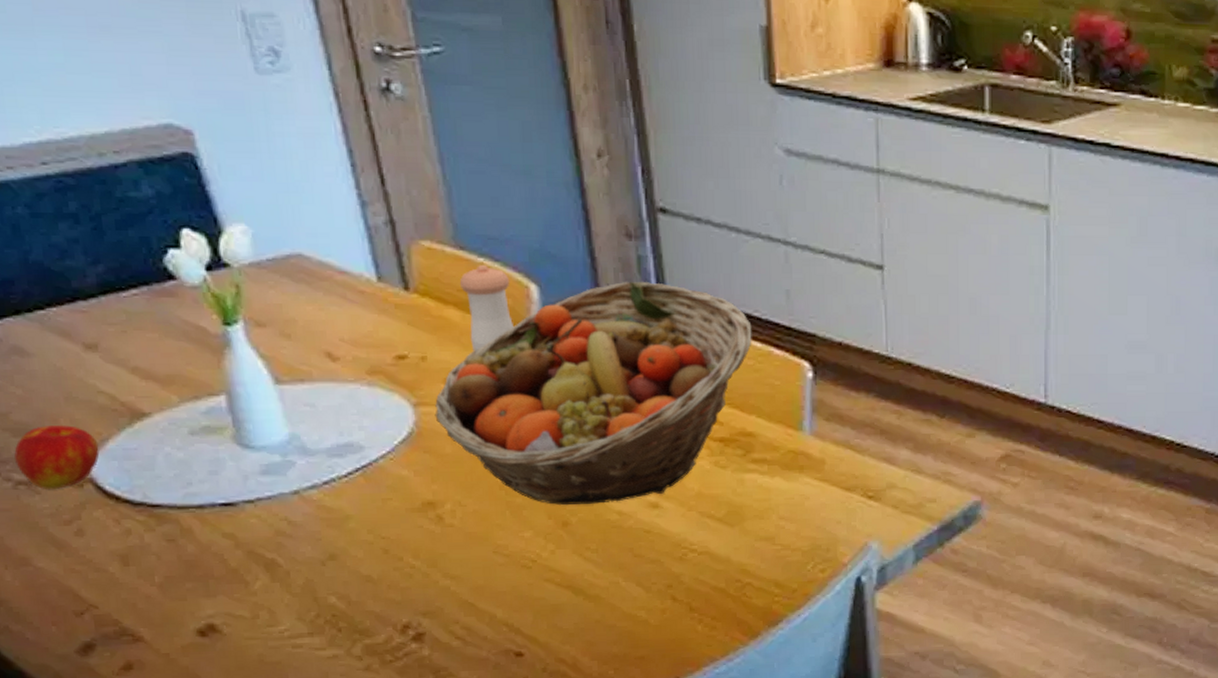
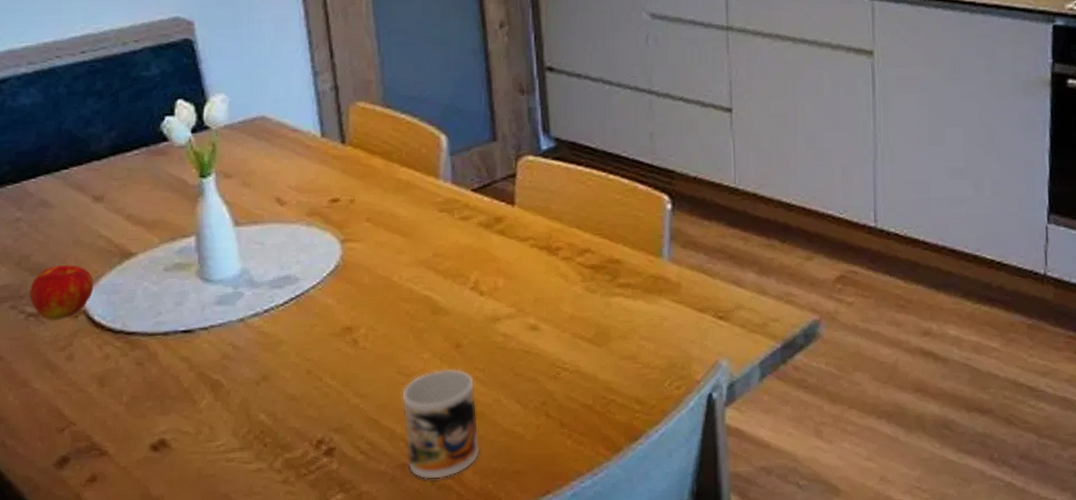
fruit basket: present [434,281,752,506] -> none [357,129,621,329]
pepper shaker: present [459,265,513,351] -> none [385,120,425,194]
mug: none [501,548,597,666] -> present [402,368,480,479]

